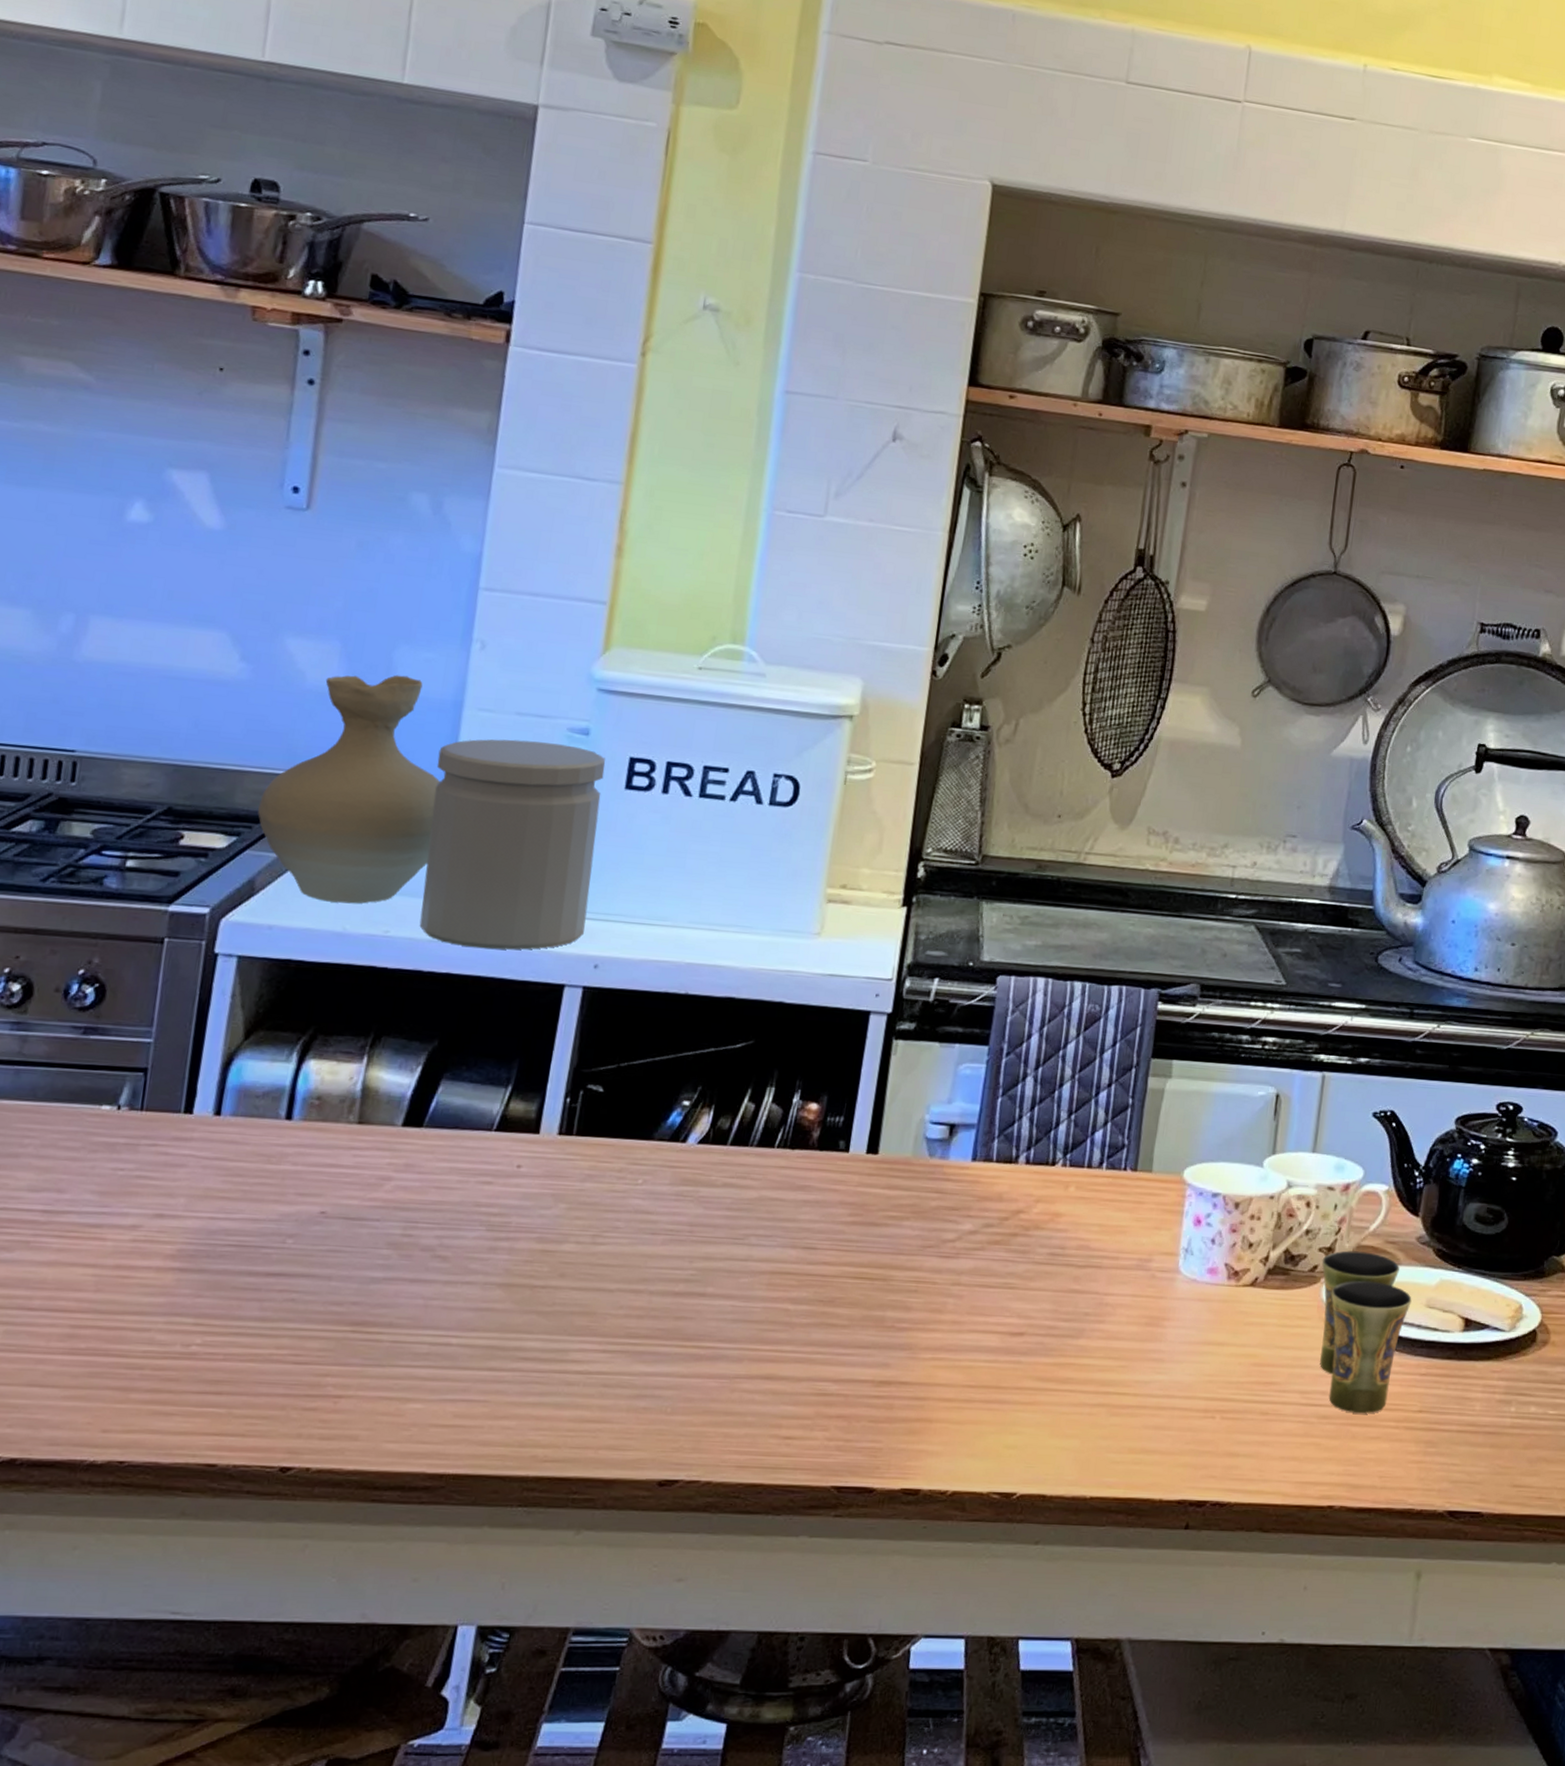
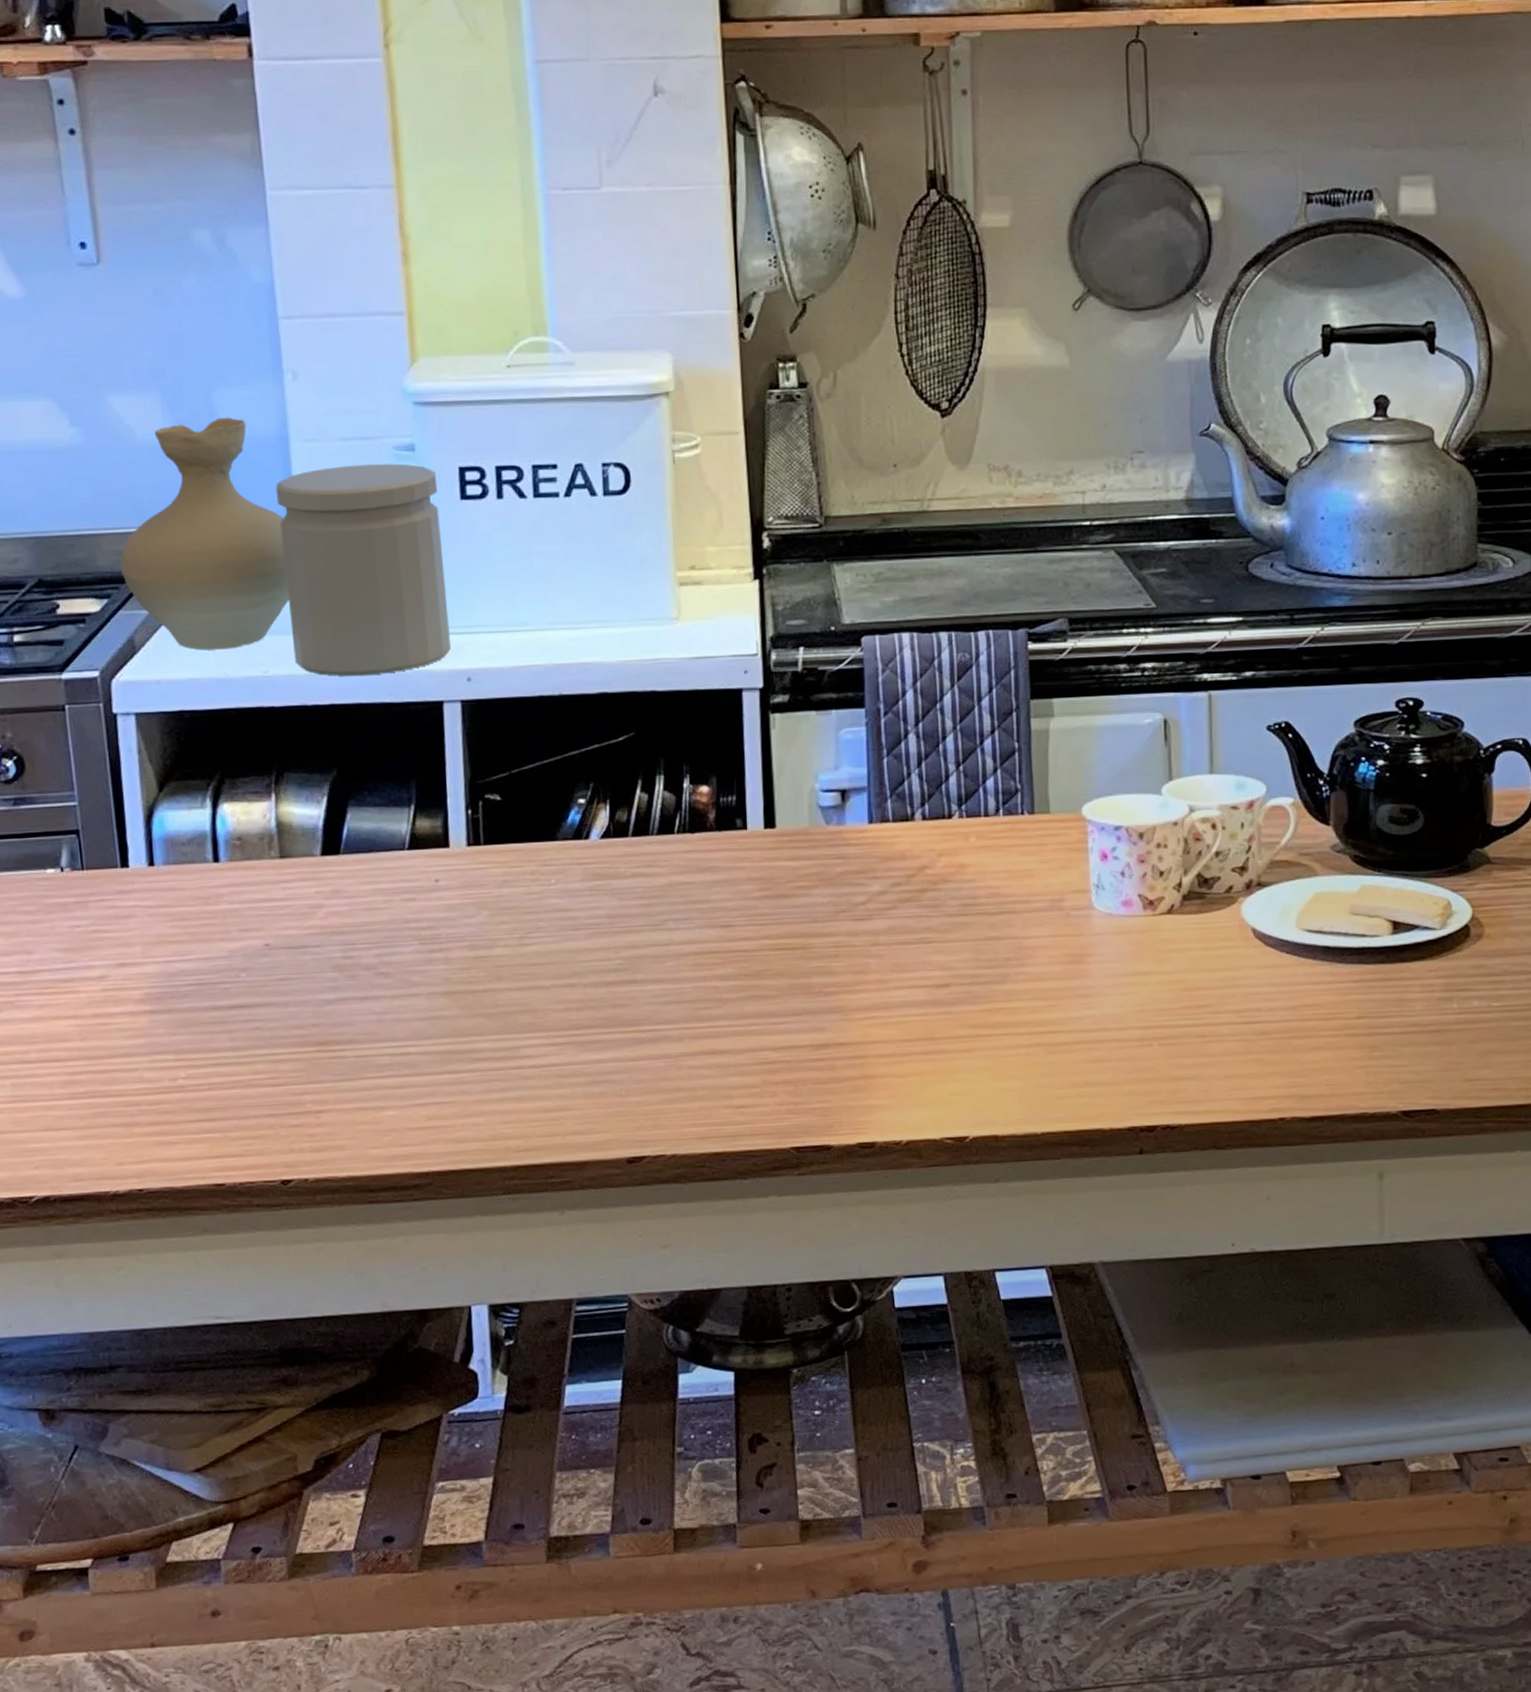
cup: present [1320,1250,1412,1413] -> none [1236,866,1335,1026]

